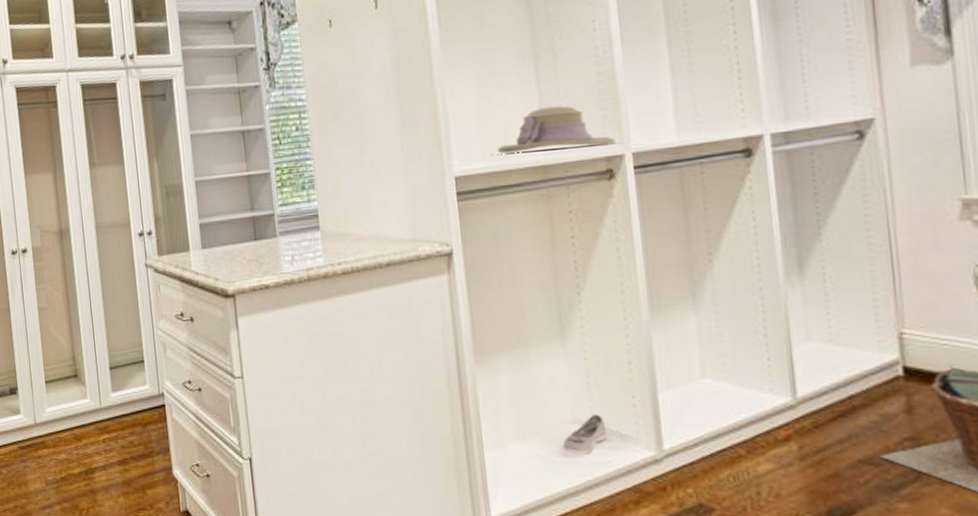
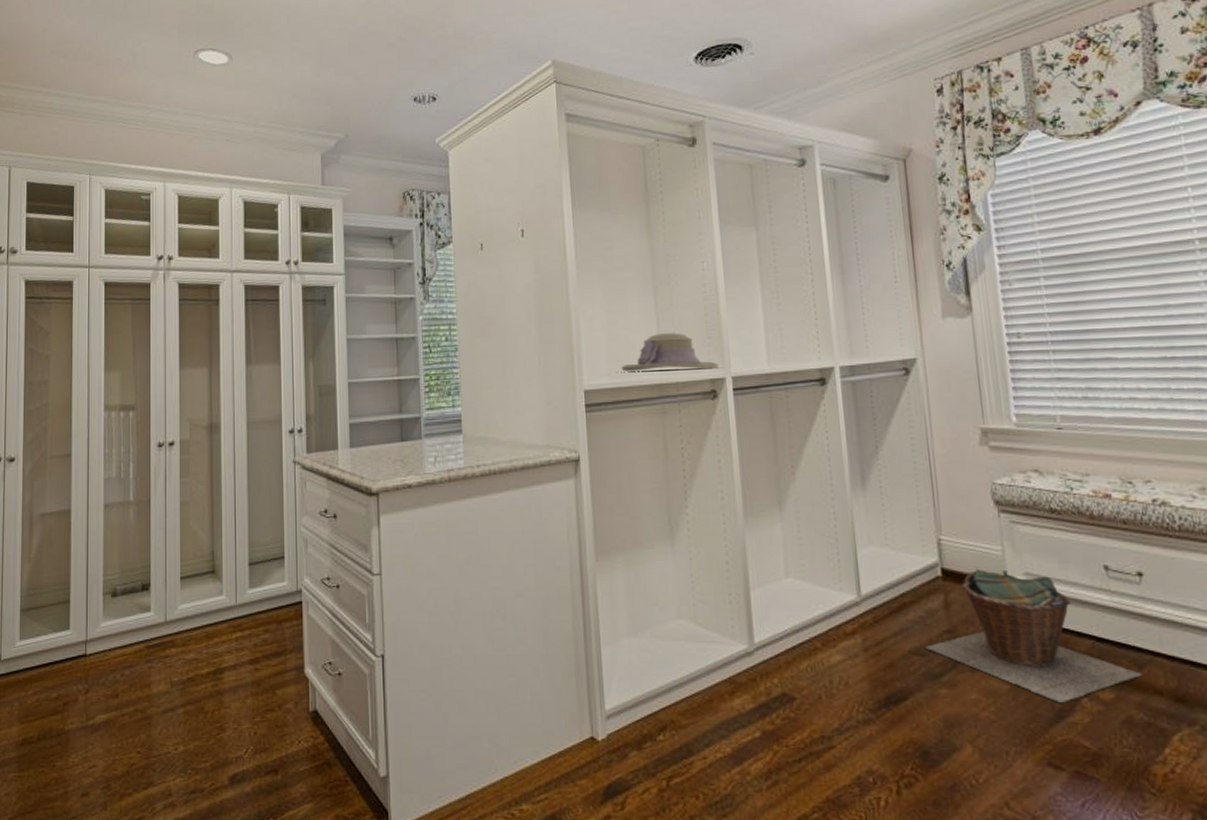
shoe: present [562,414,607,454] -> none [669,610,708,648]

